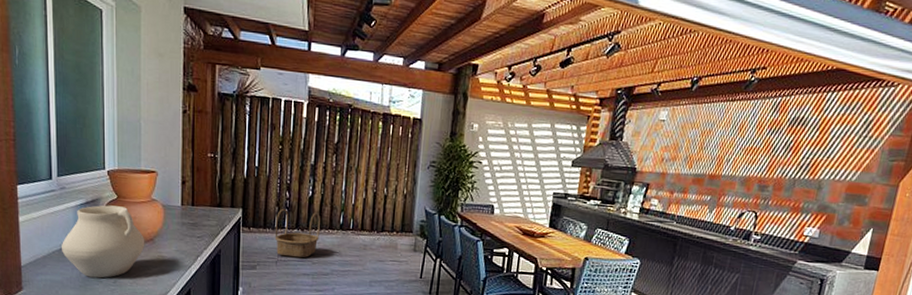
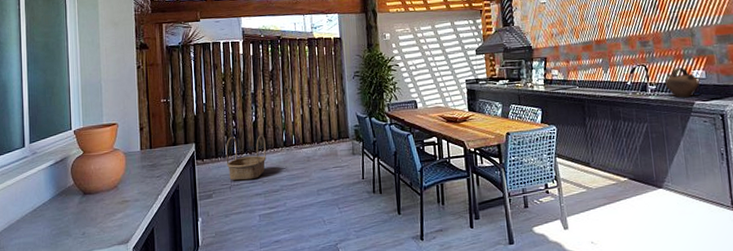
jug: present [62,205,145,279] -> none [34,160,110,234]
jug: none [771,220,810,256] -> present [664,67,699,98]

